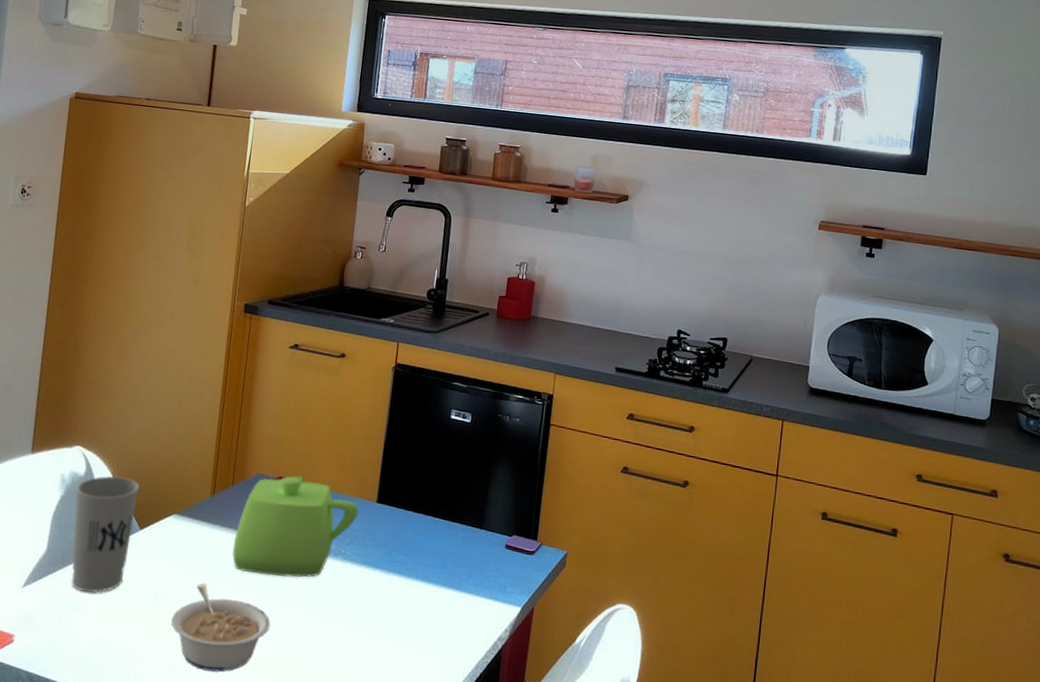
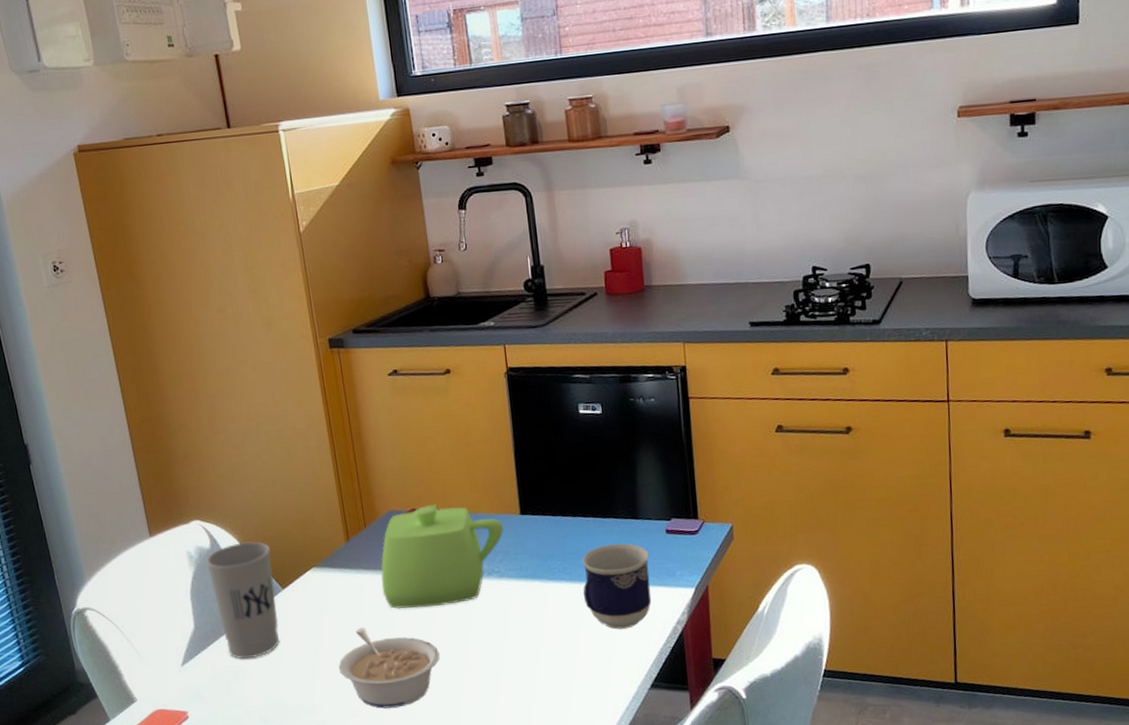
cup: none [417,548,486,635] -> present [582,543,652,629]

